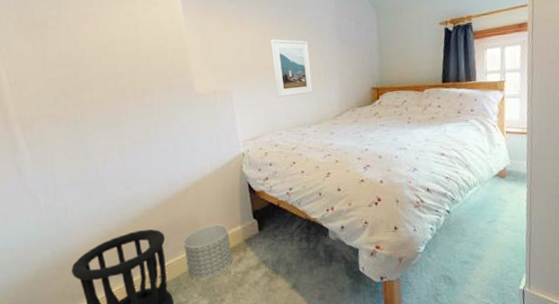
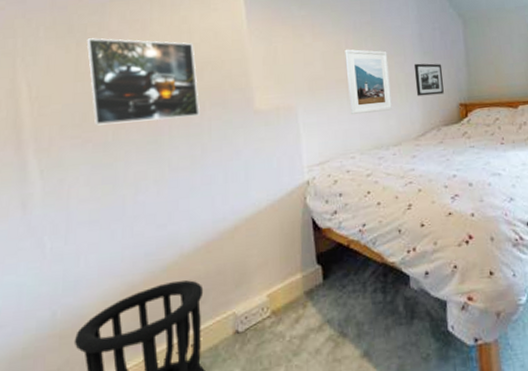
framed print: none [49,31,150,107] -> present [87,38,199,126]
planter: present [183,224,233,279] -> none [227,272,289,348]
picture frame: none [332,51,358,81] -> present [414,63,444,96]

